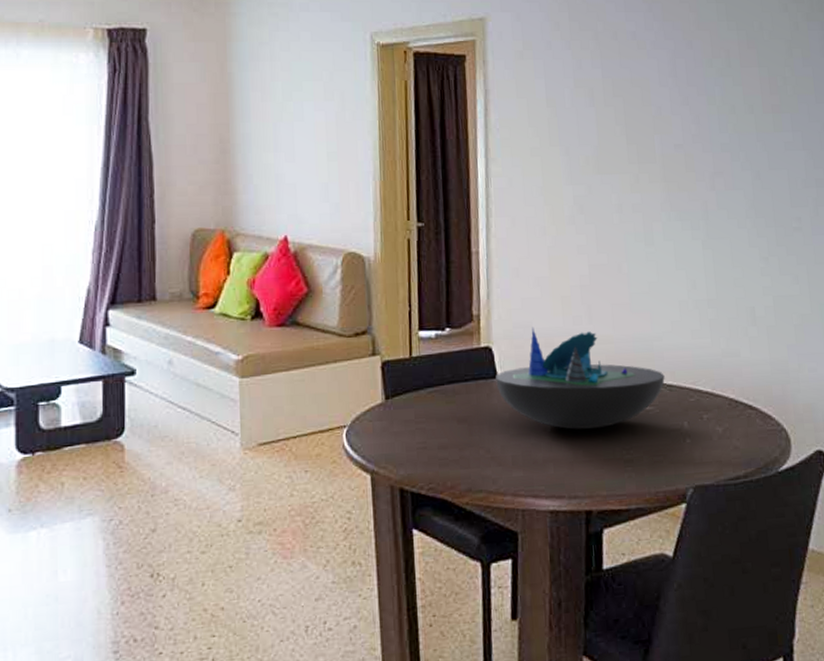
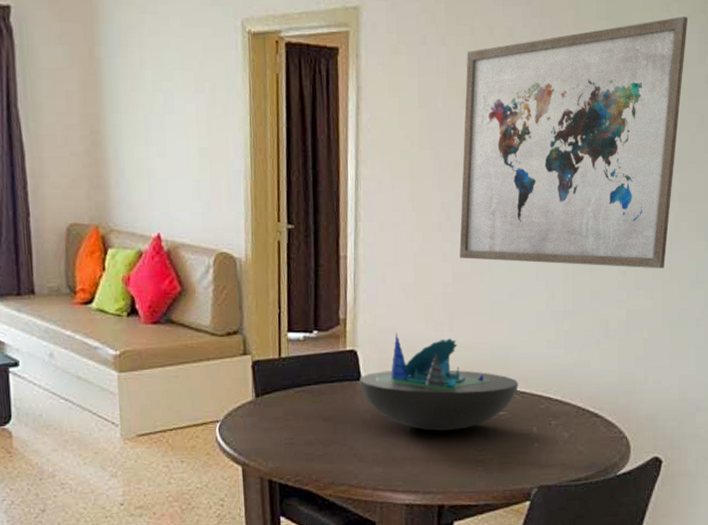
wall art: none [592,16,809,254] -> present [459,17,689,269]

